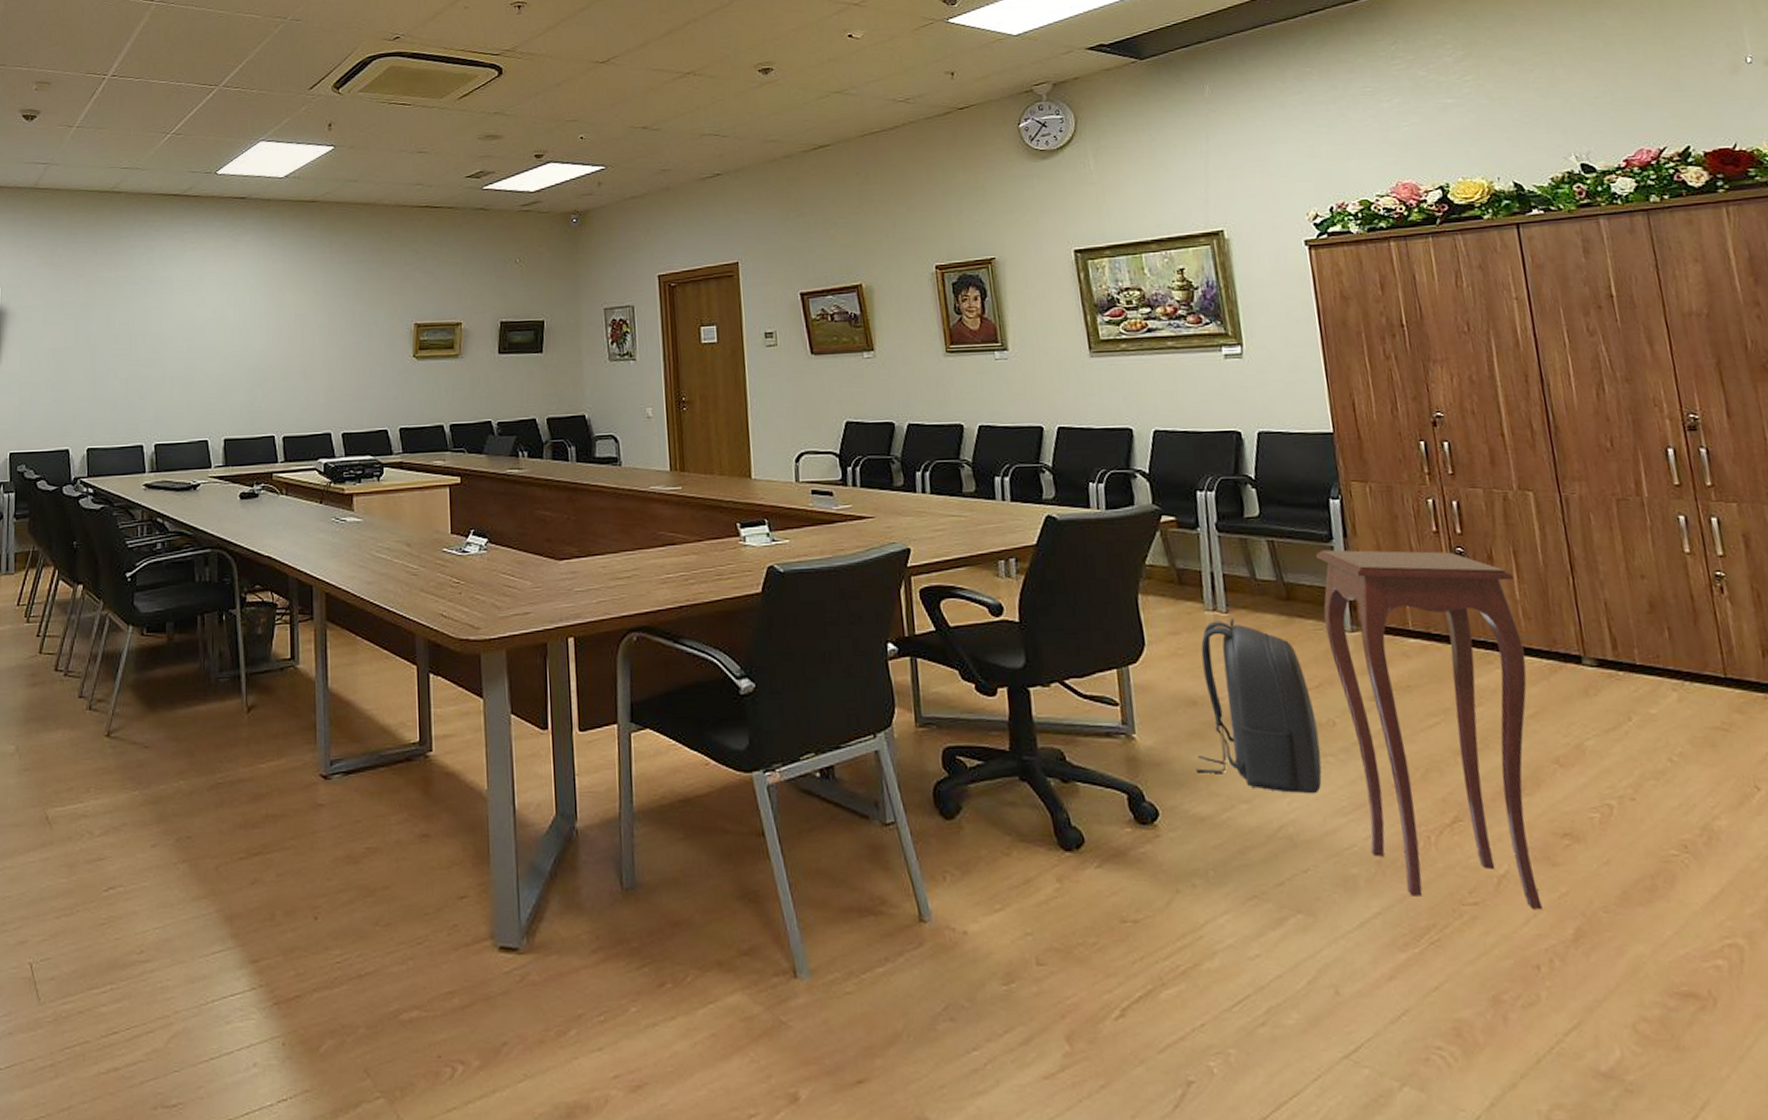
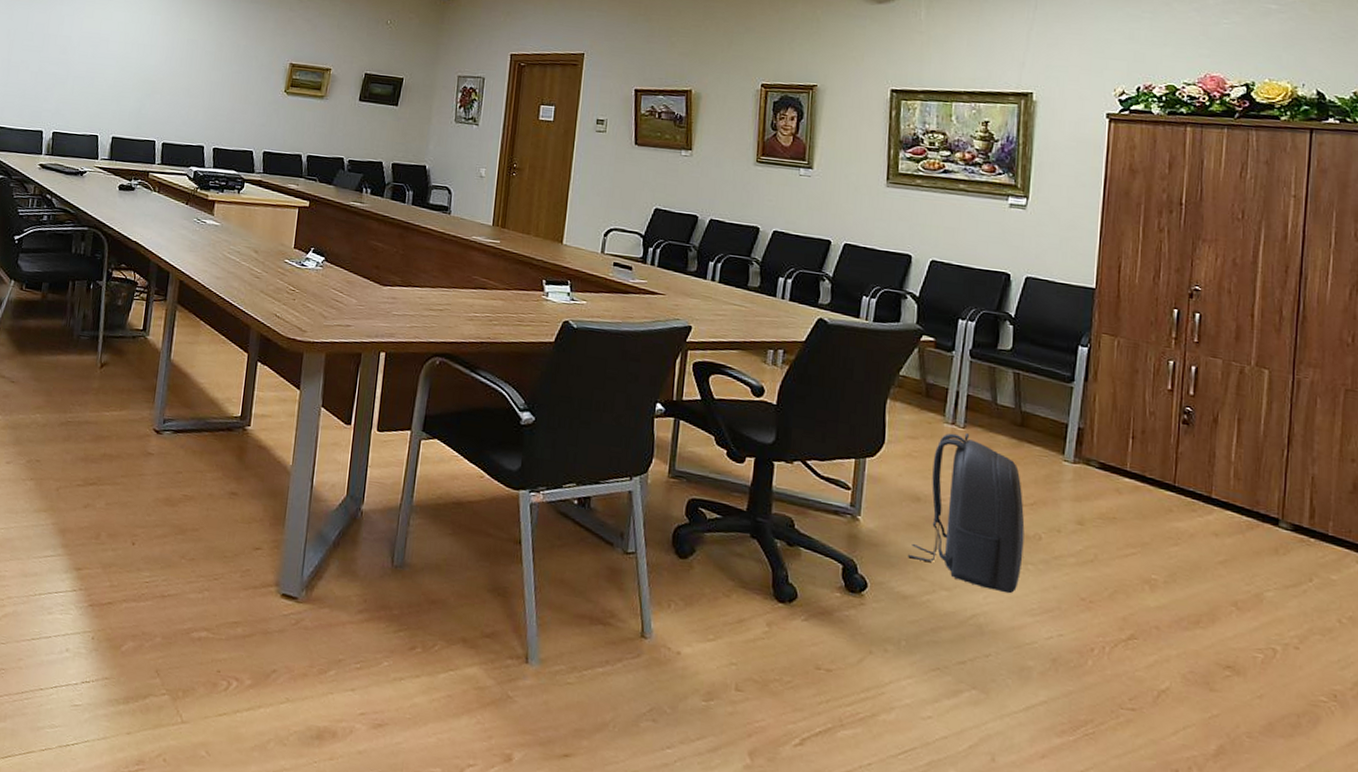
side table: present [1316,549,1543,910] -> none [1050,388,1233,726]

